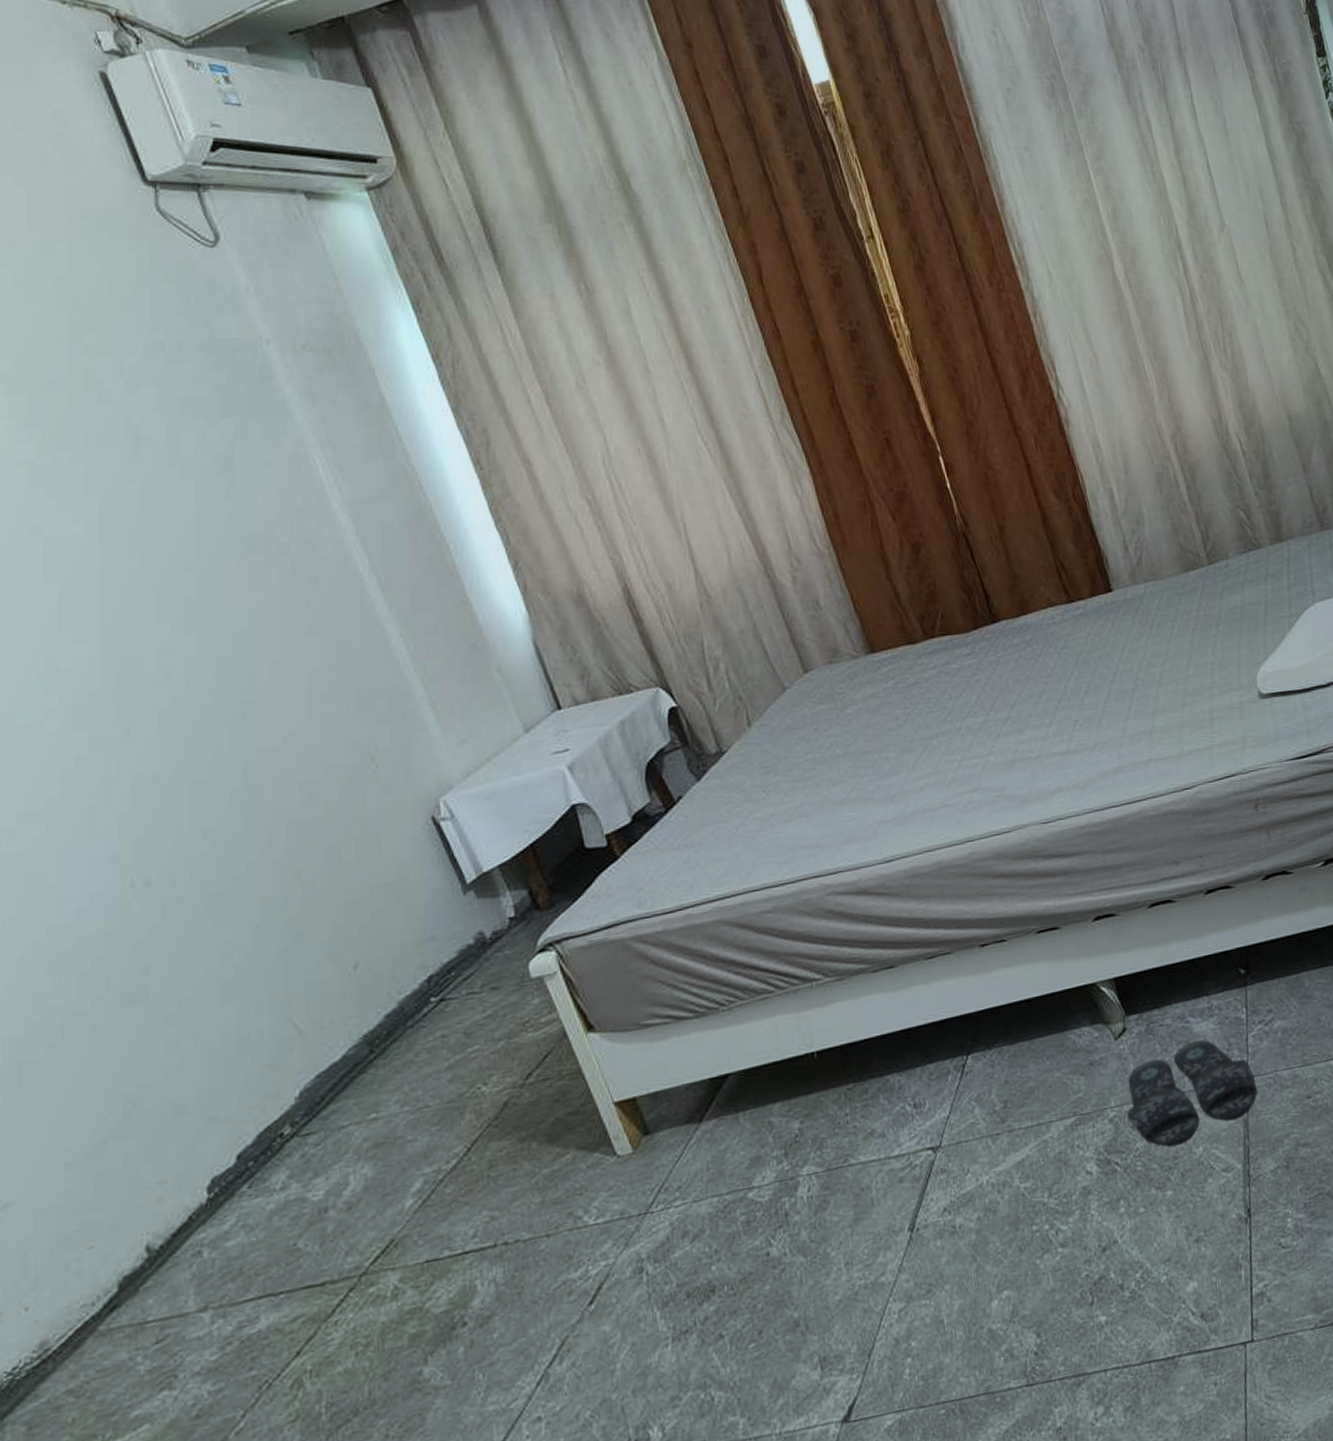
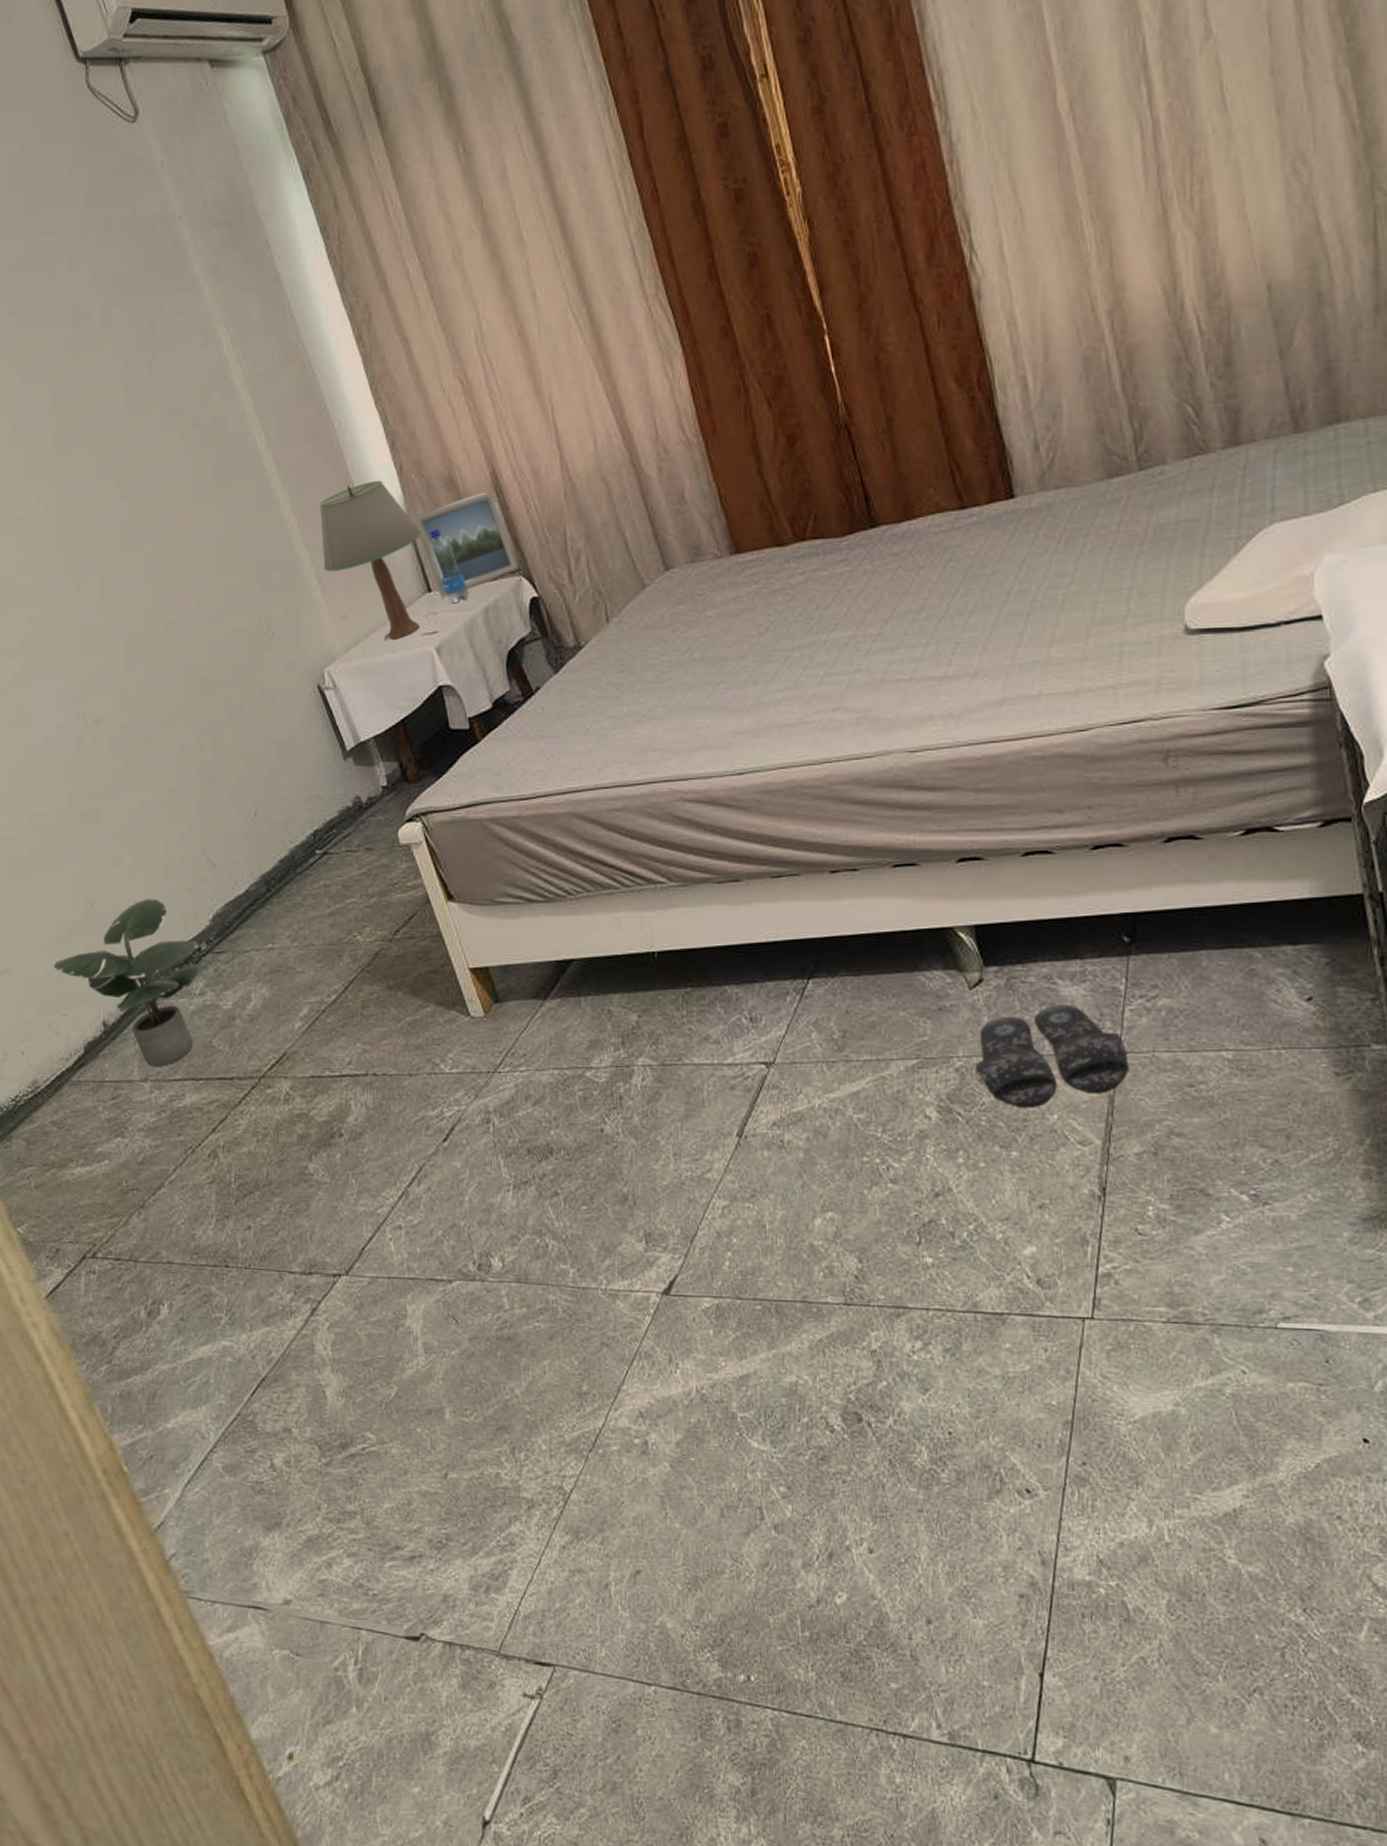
potted plant: none [77,1083,281,1290] -> present [53,898,199,1068]
table lamp: none [433,600,550,762] -> present [320,480,422,640]
picture frame: none [538,605,659,715] -> present [412,490,522,599]
bottle: none [558,644,602,720] -> present [429,528,468,604]

